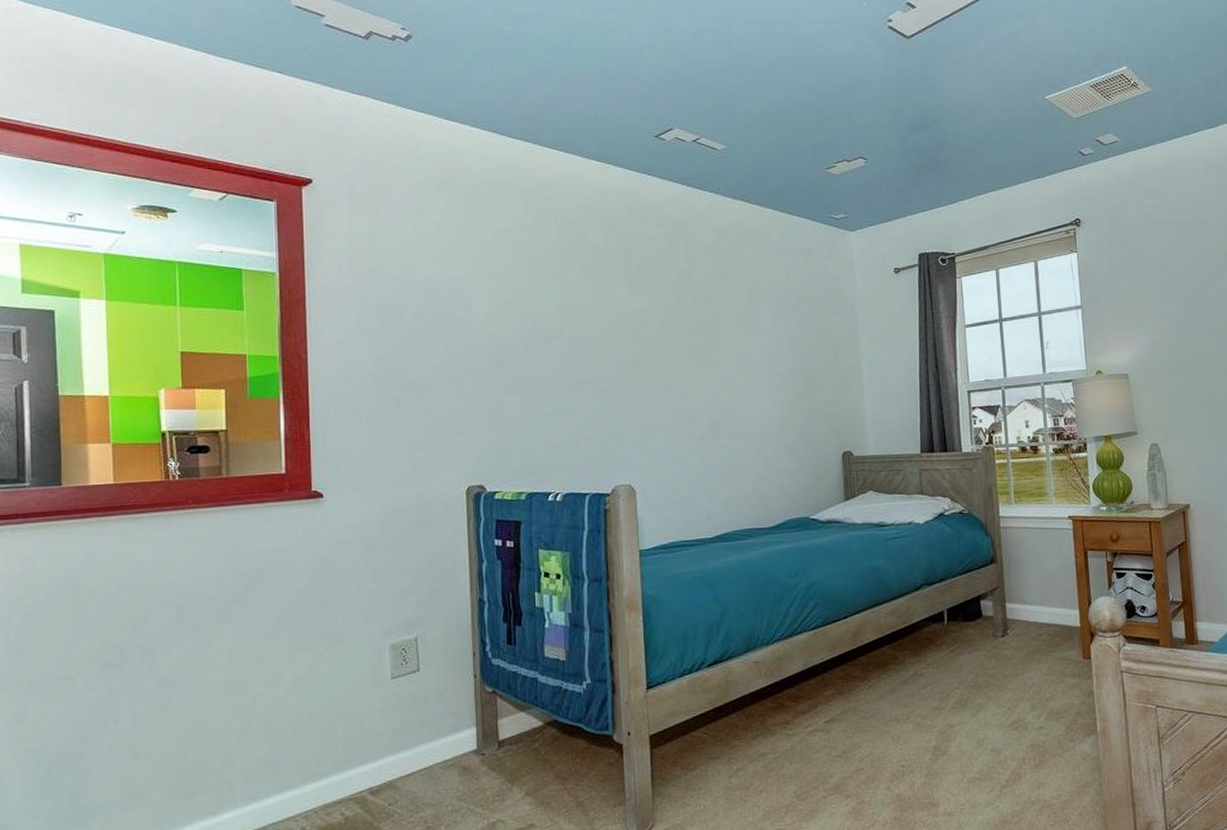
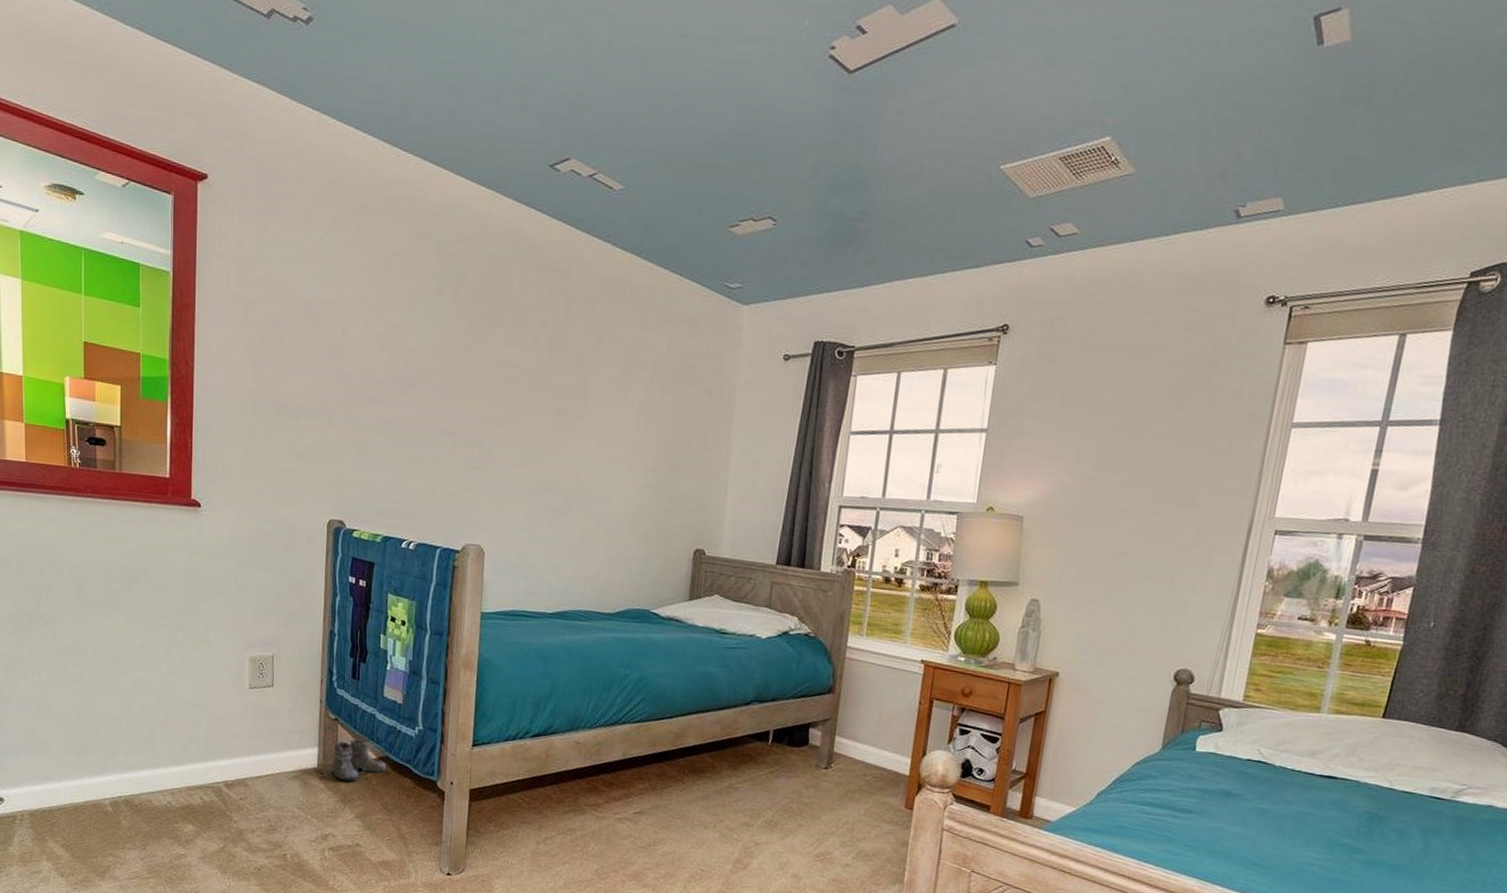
boots: none [488,707,556,758] -> present [326,739,387,782]

